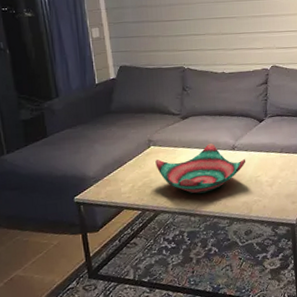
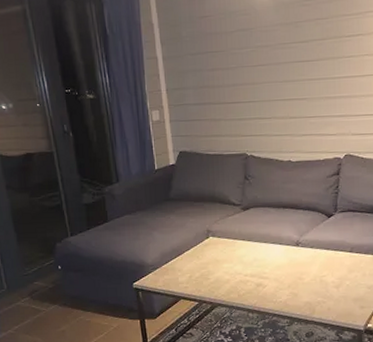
decorative bowl: present [155,143,246,194] -> none [214,238,311,289]

